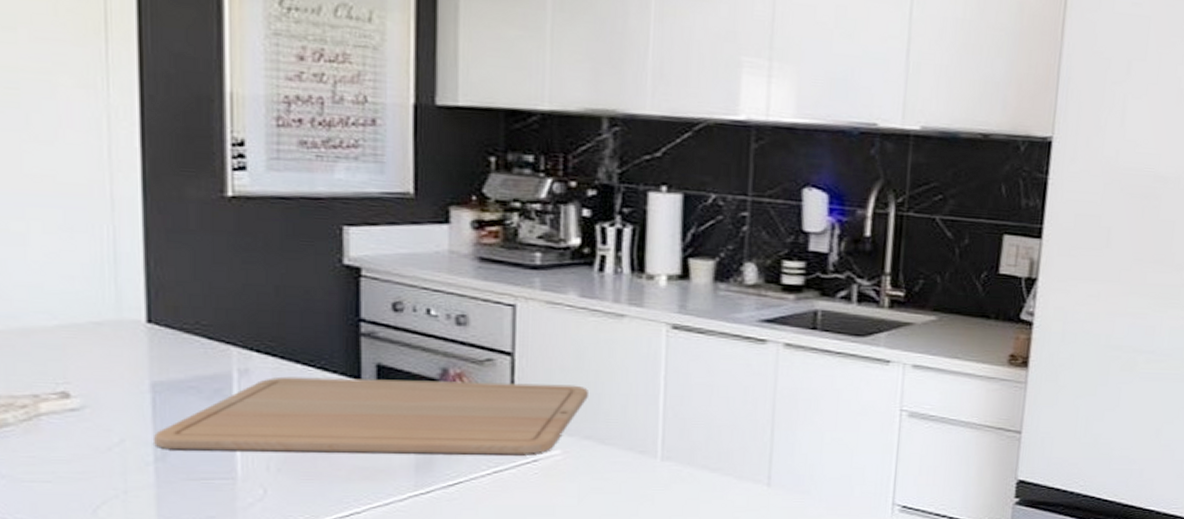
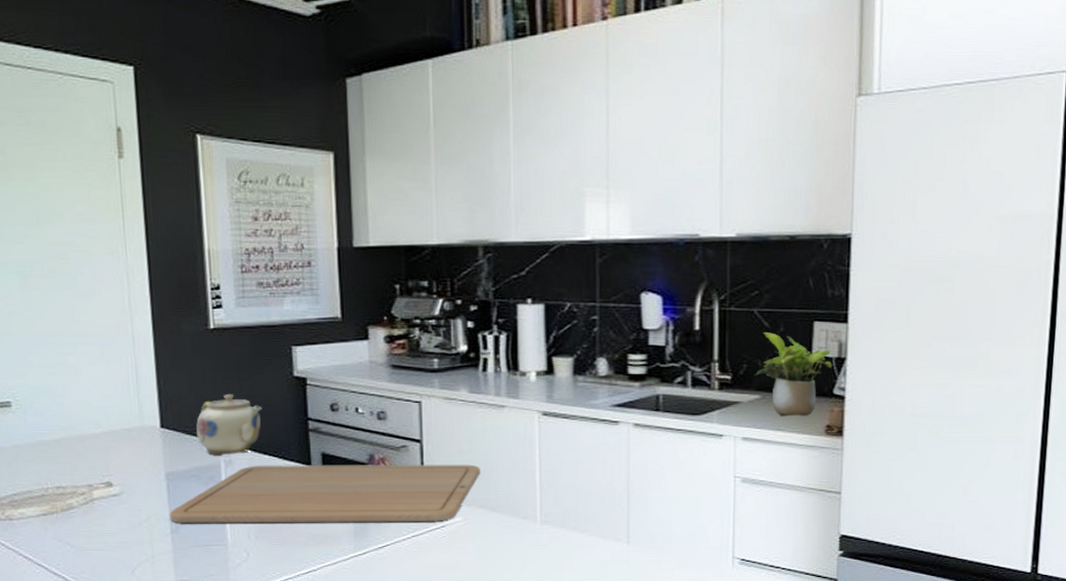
teapot: none [200,282,296,363] -> present [196,393,262,456]
potted plant: none [931,244,1021,343] -> present [754,332,832,417]

